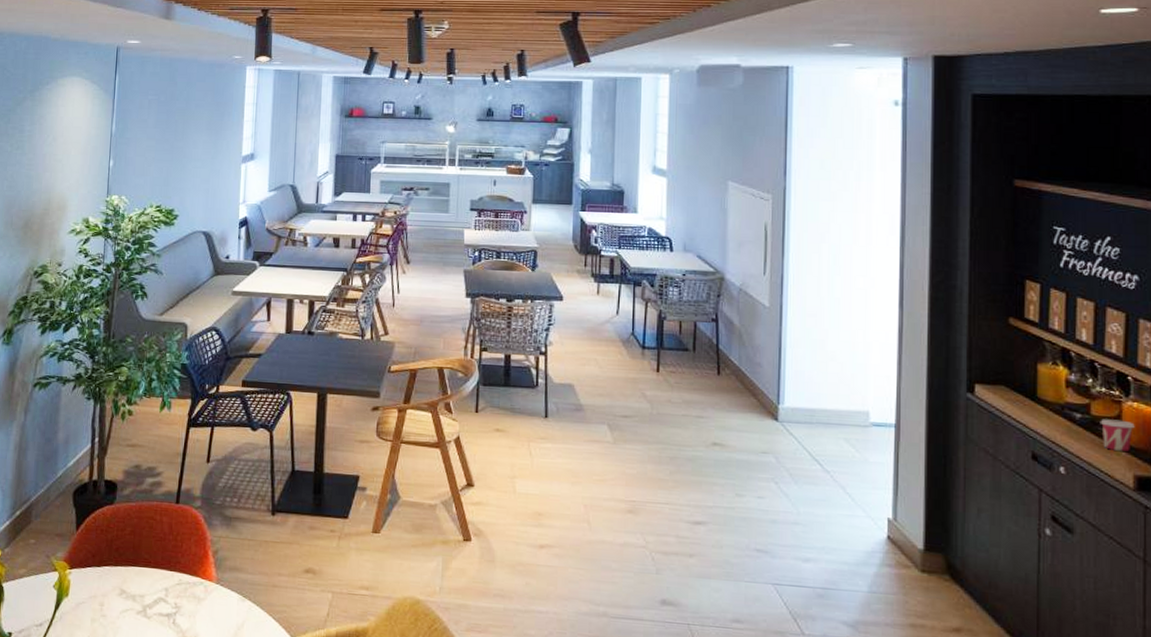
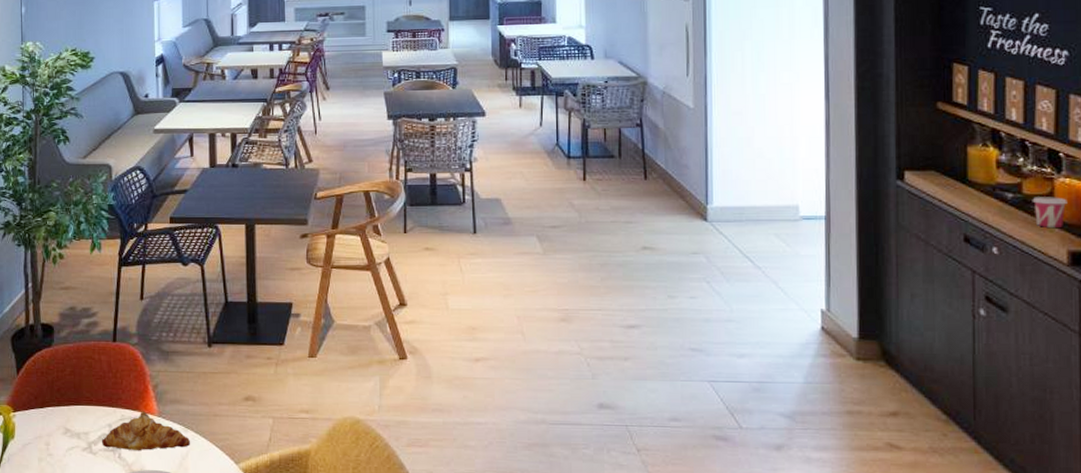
croissant: none [156,577,248,618] -> present [101,411,191,451]

